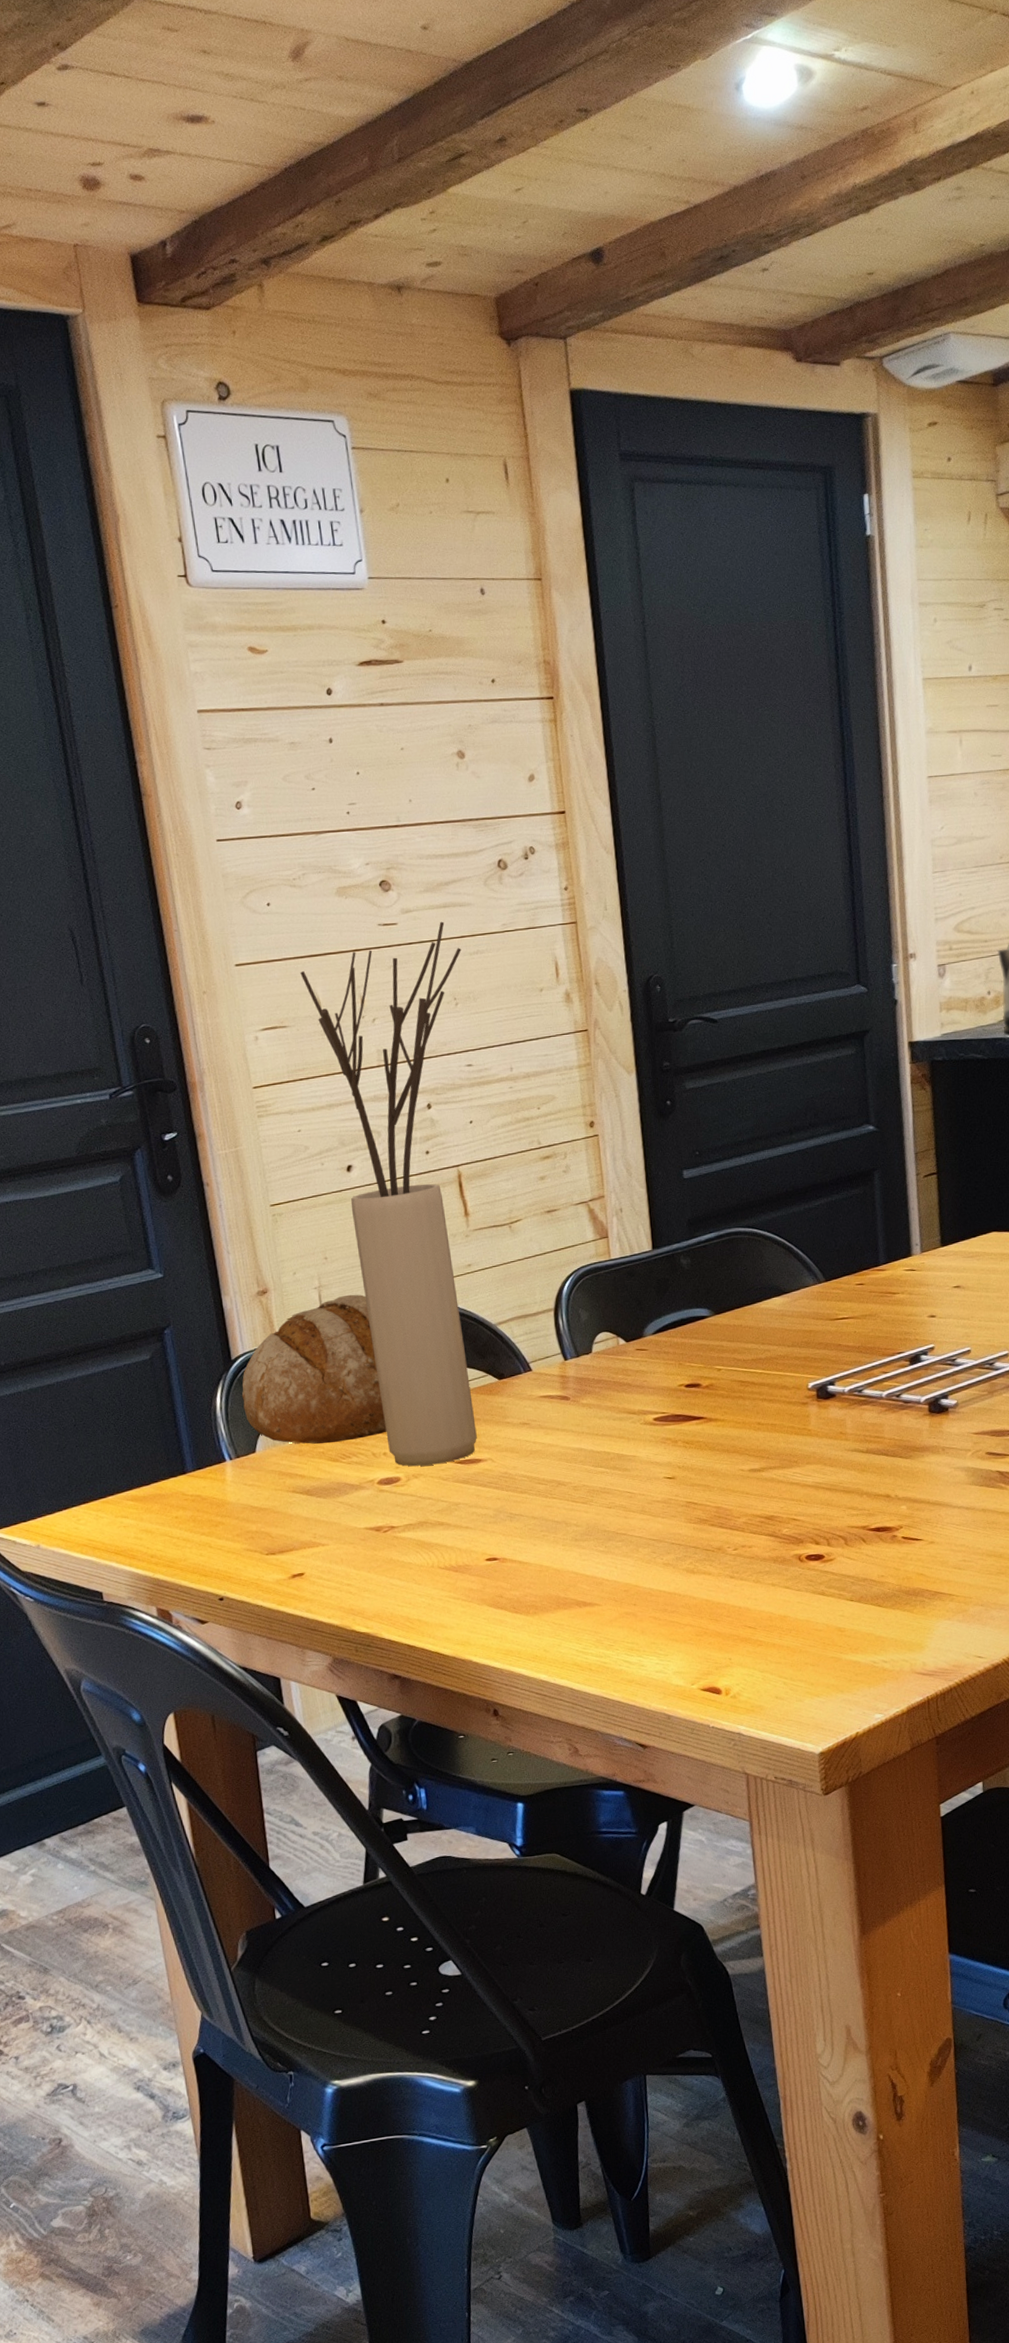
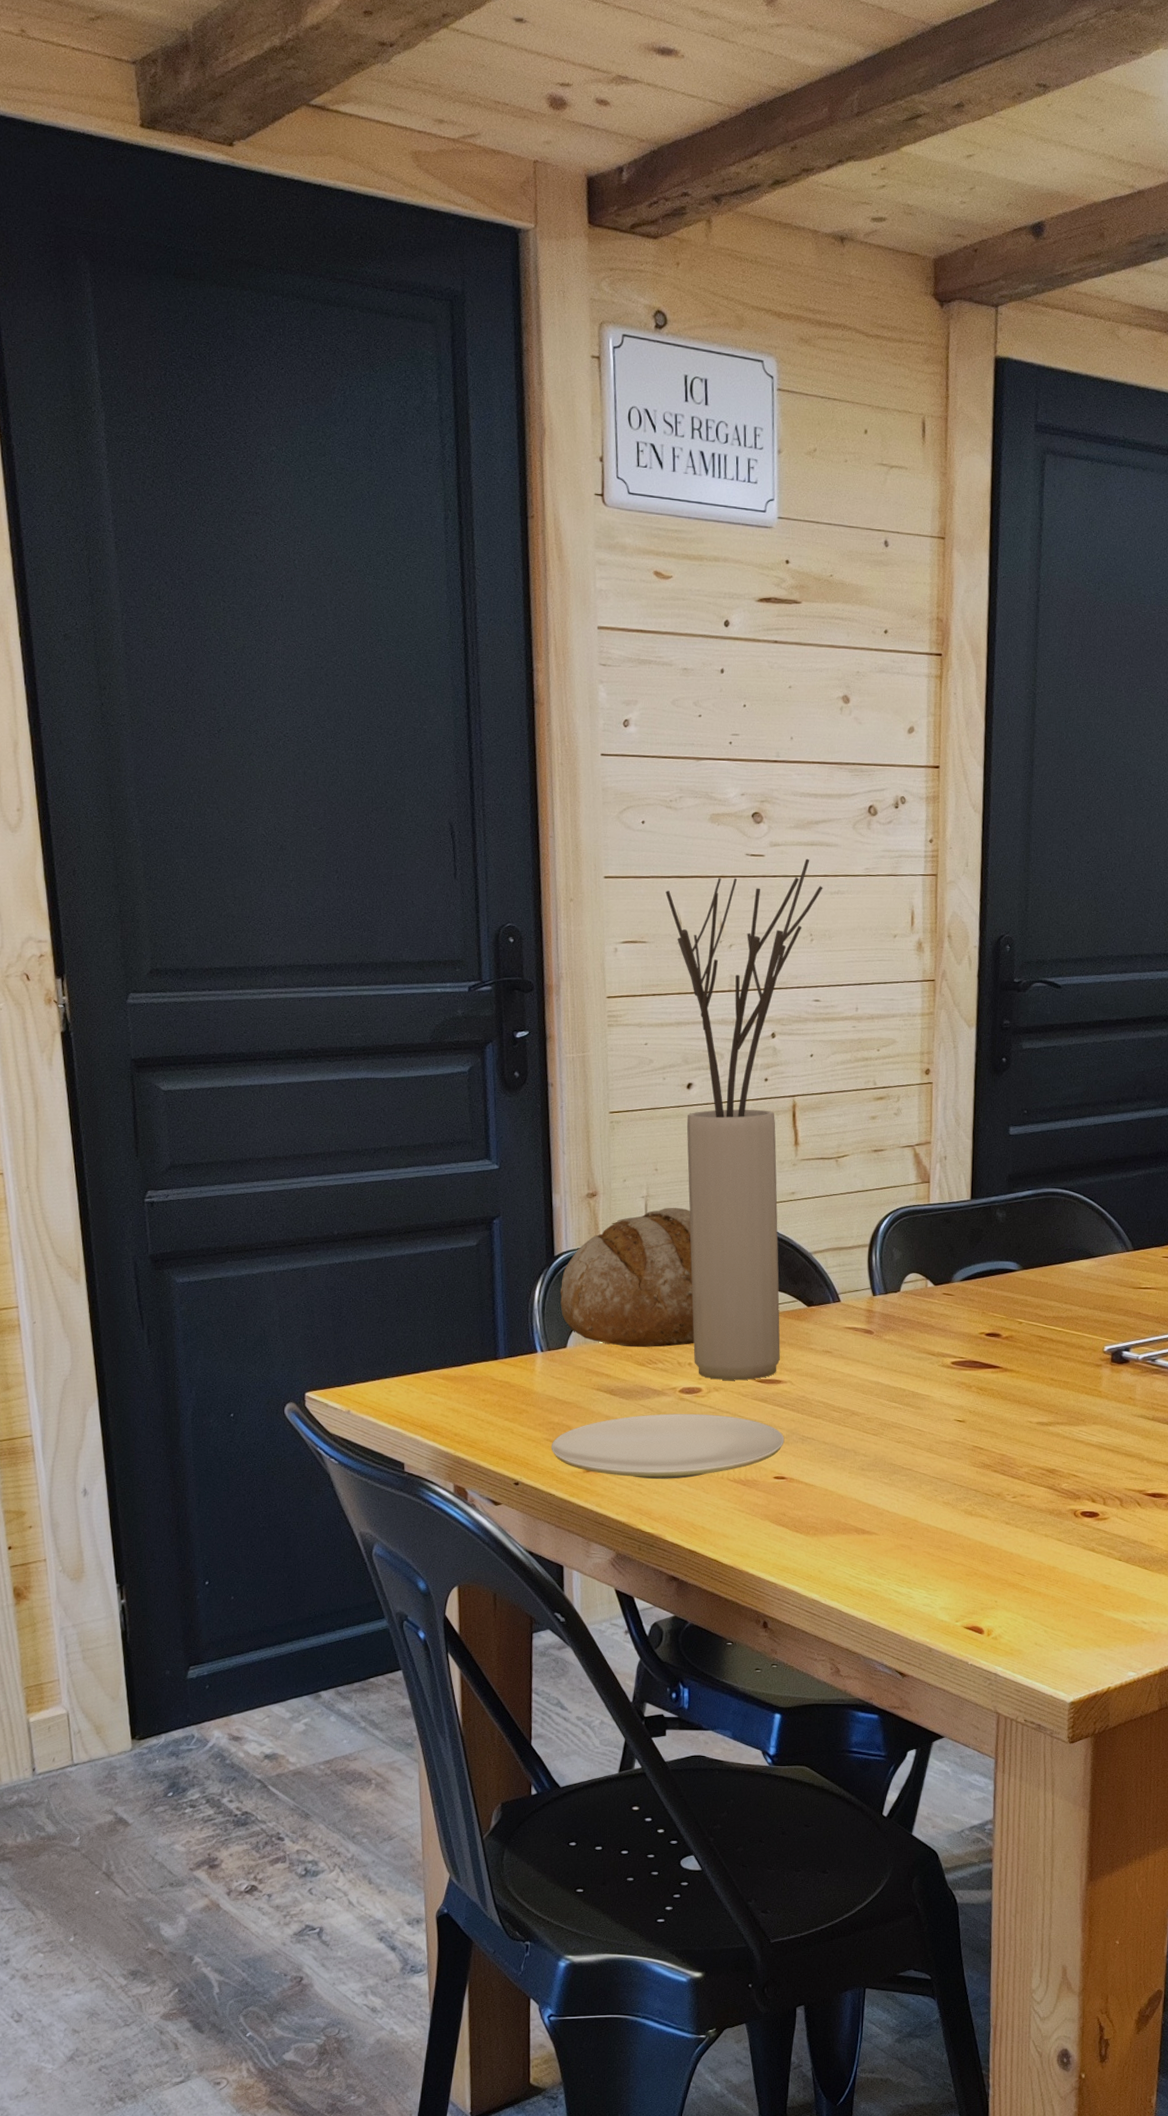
plate: none [252,1502,492,1578] -> present [551,1413,785,1479]

